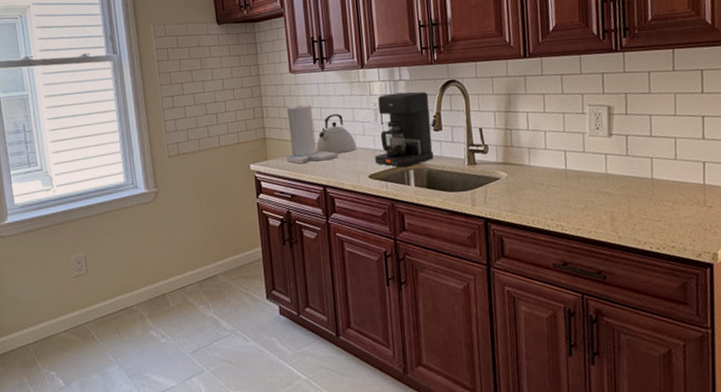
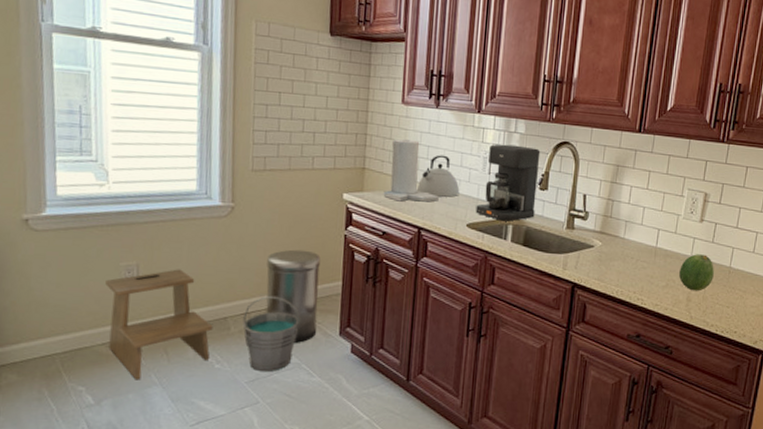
step stool: none [61,255,156,361] -> present [105,269,213,380]
bucket: none [179,269,230,341] -> present [242,296,301,371]
pedal bin: none [192,222,245,312] -> present [266,249,321,344]
fruit: none [596,169,636,210] -> present [679,254,714,291]

